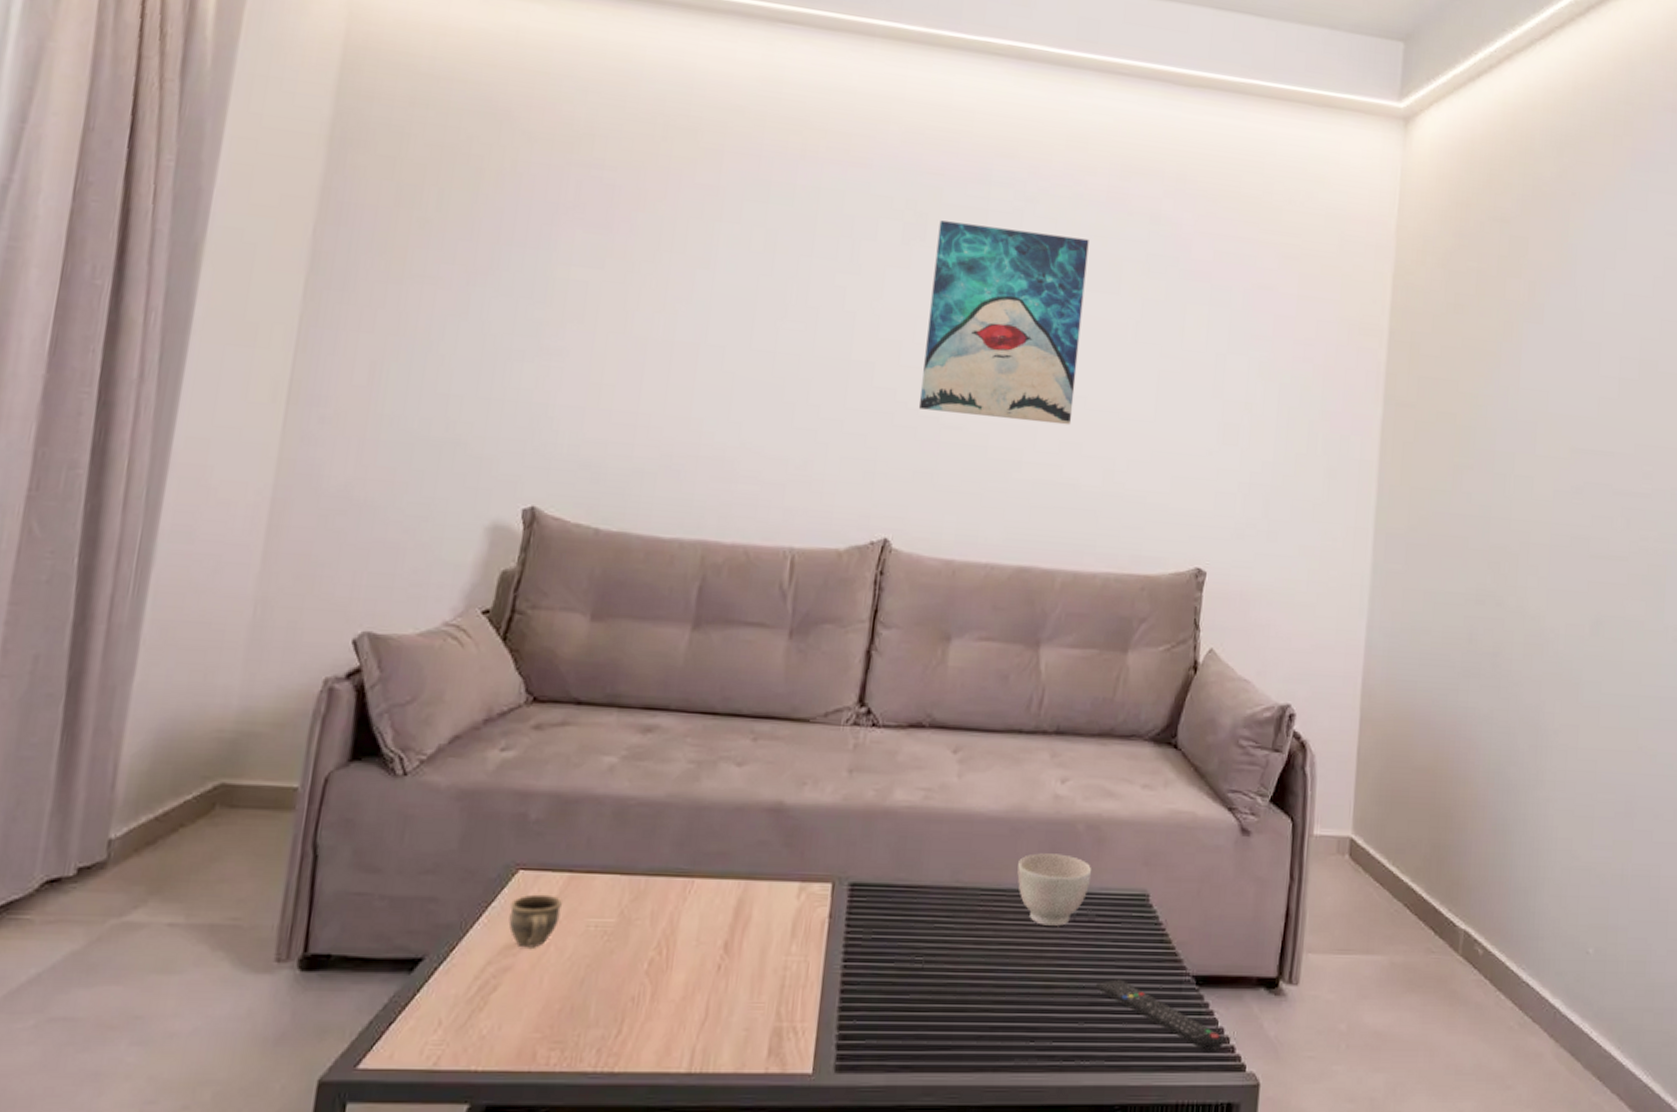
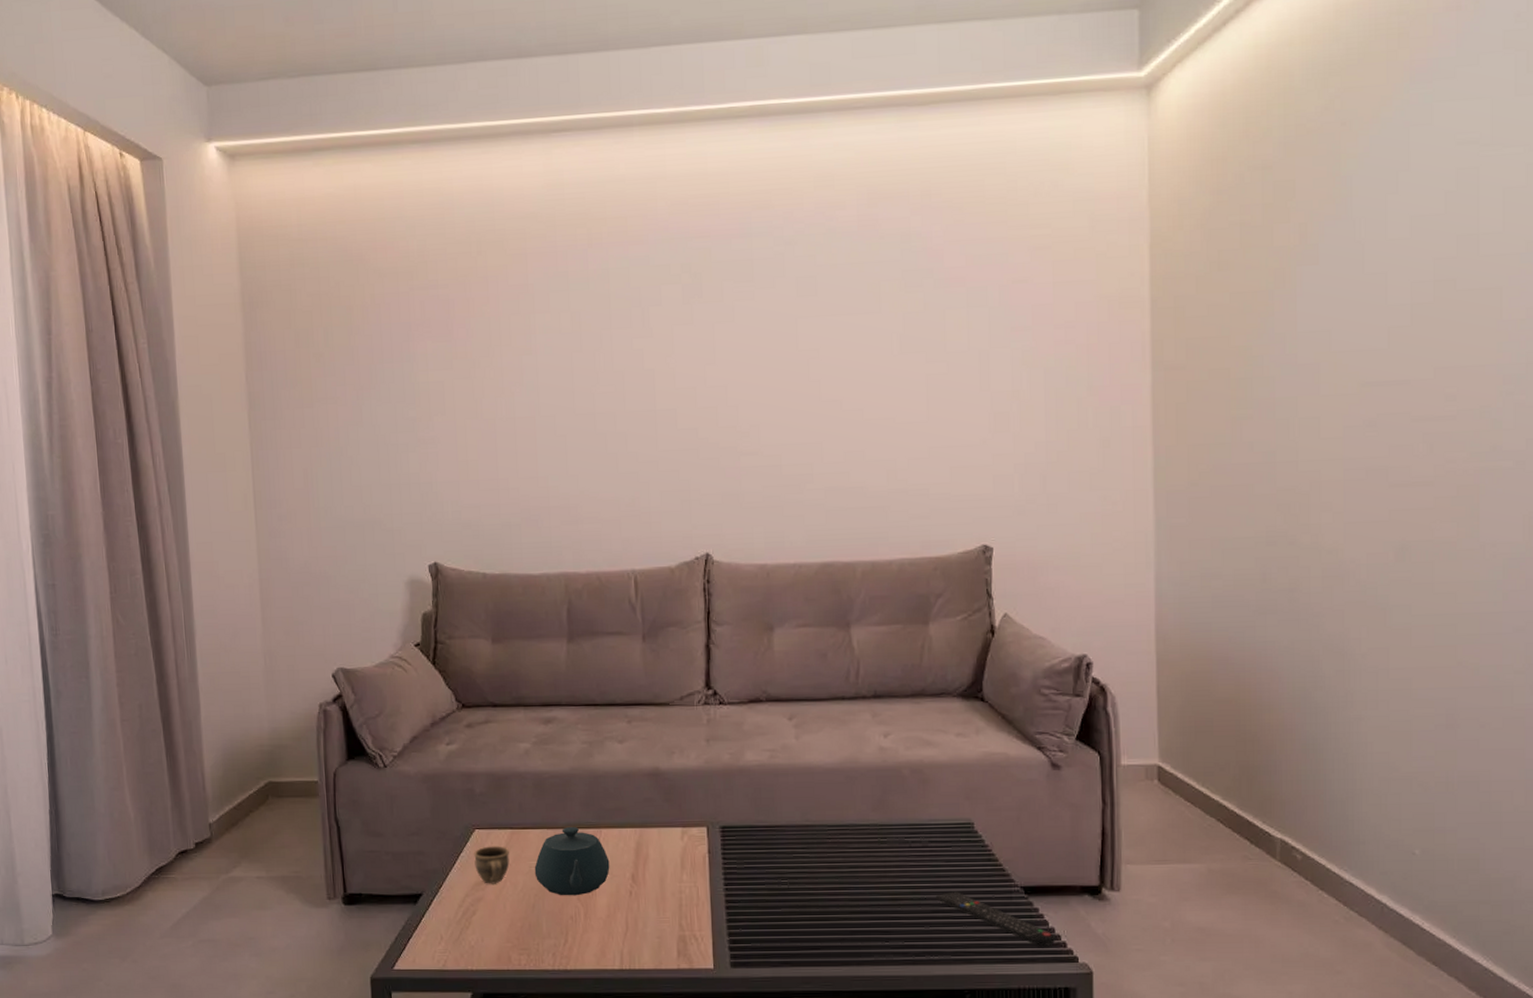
teapot: none [592,872,698,969] -> present [534,826,610,896]
wall art: present [918,220,1089,425] -> none [712,268,852,442]
bowl: present [1017,853,1092,926] -> none [856,794,921,852]

